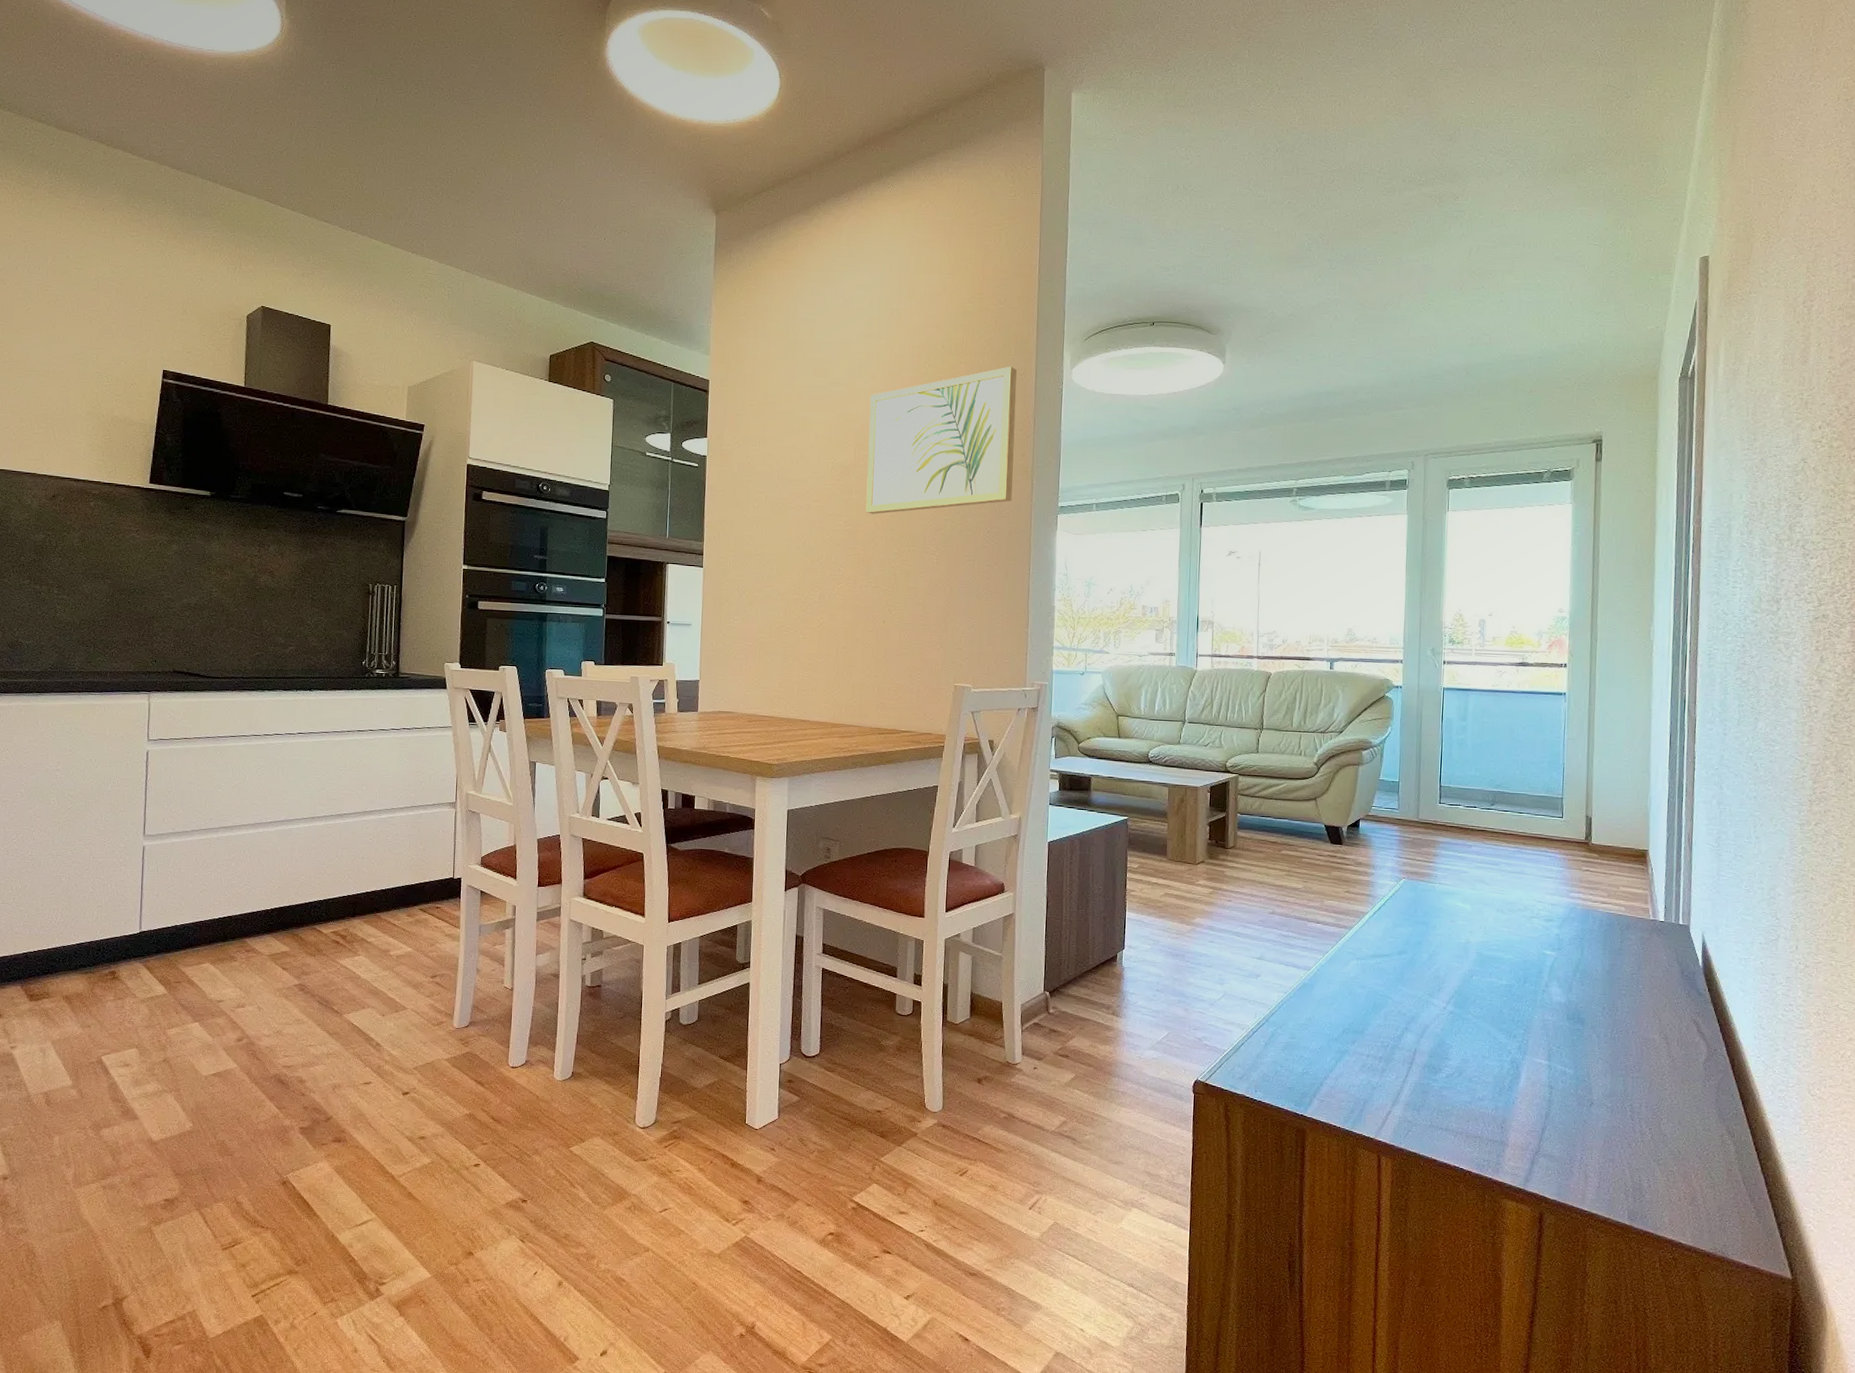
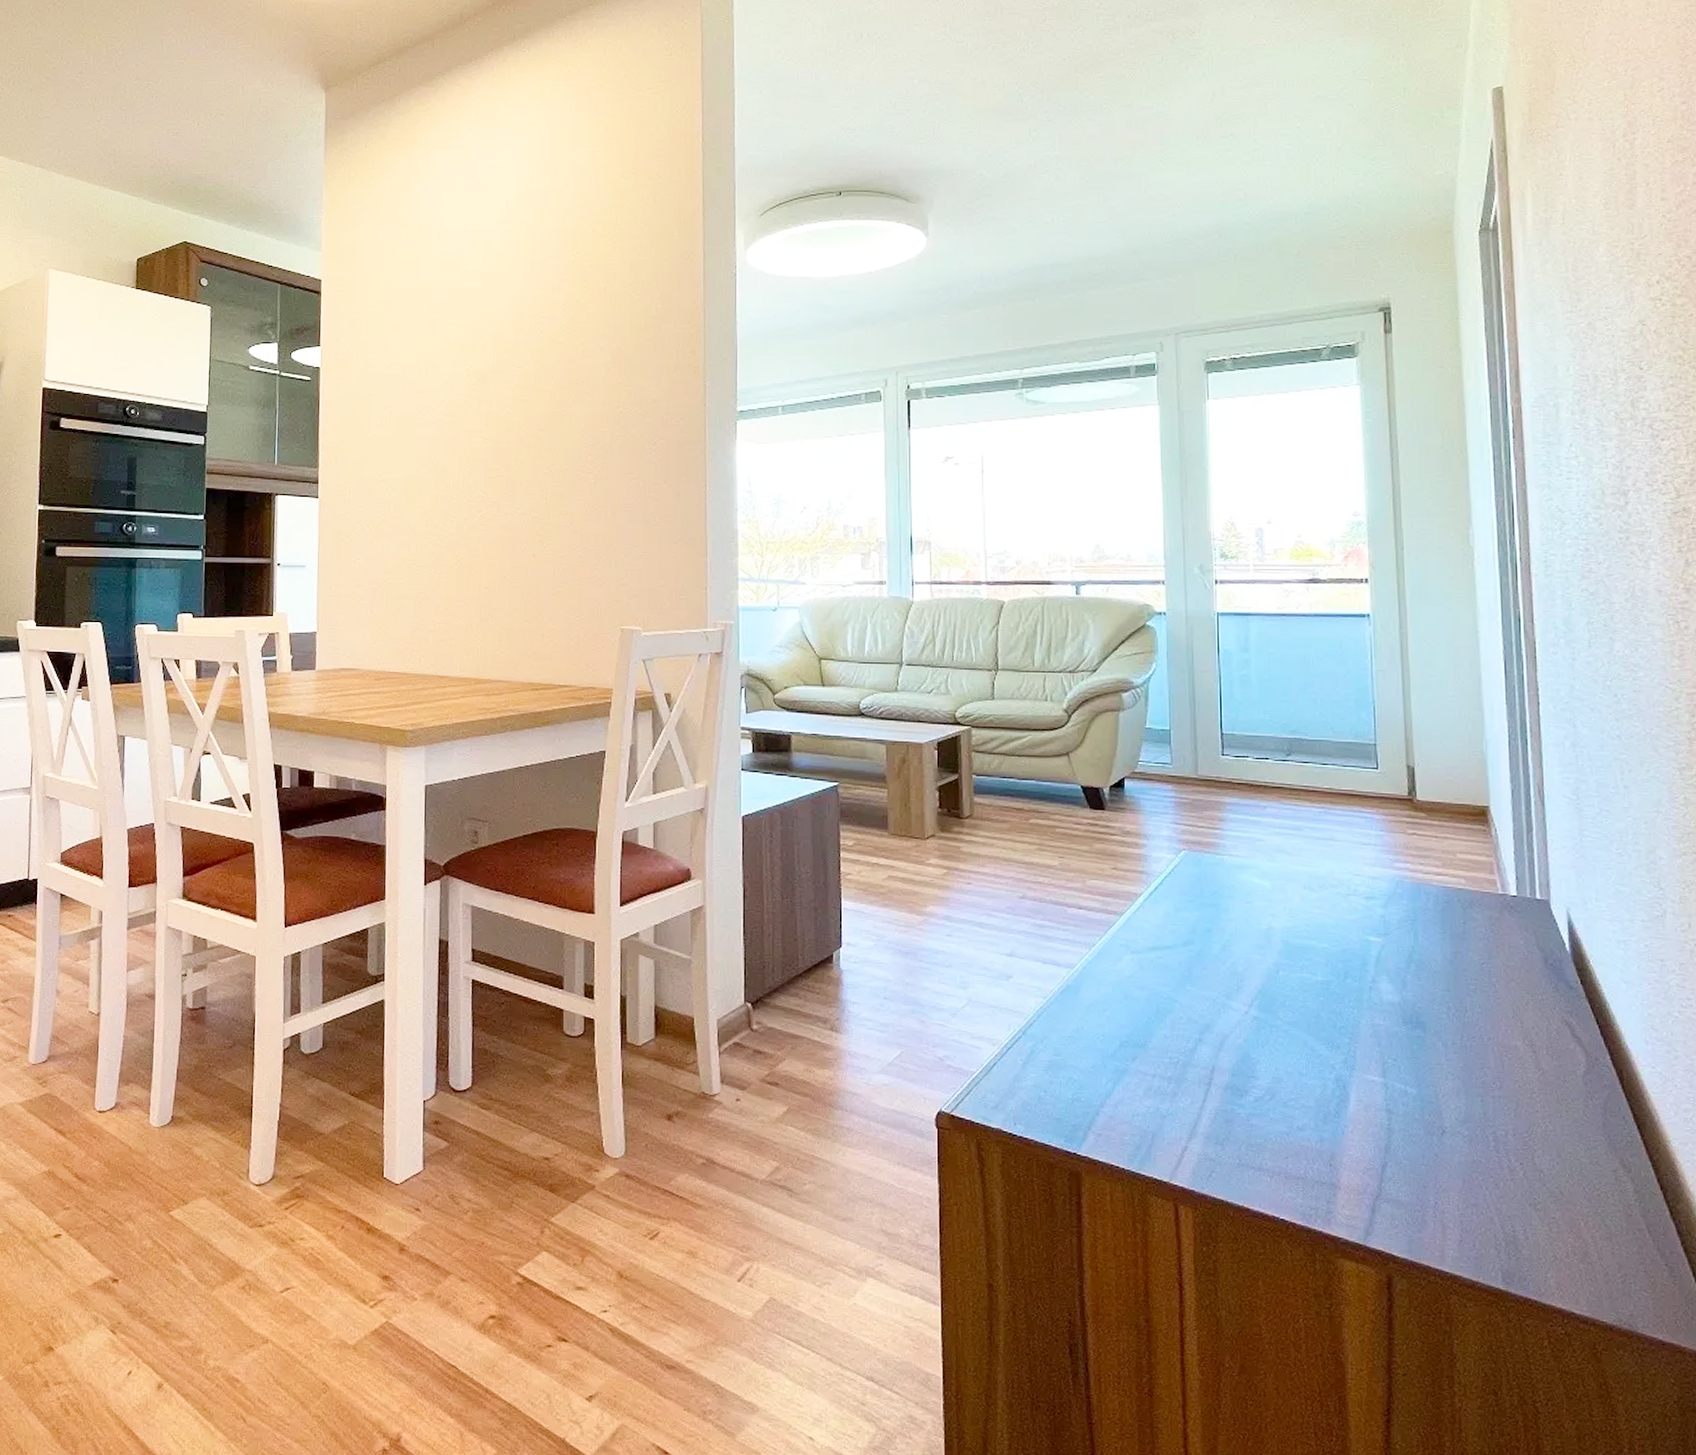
wall art: present [865,366,1017,514] -> none [508,249,682,428]

